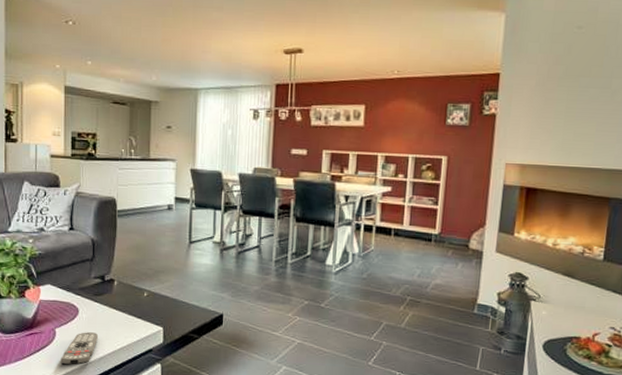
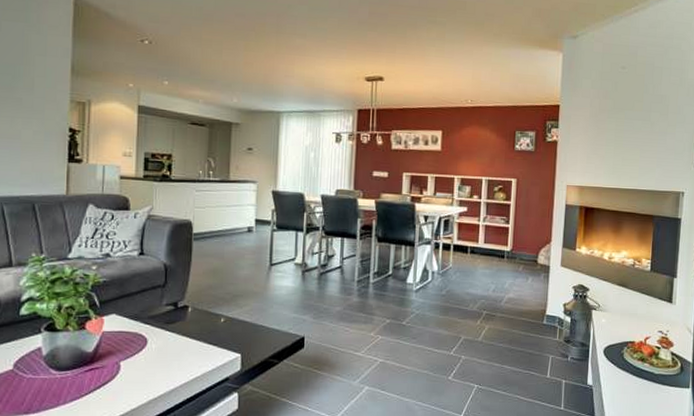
remote control: present [60,332,99,365] -> none [124,364,170,401]

